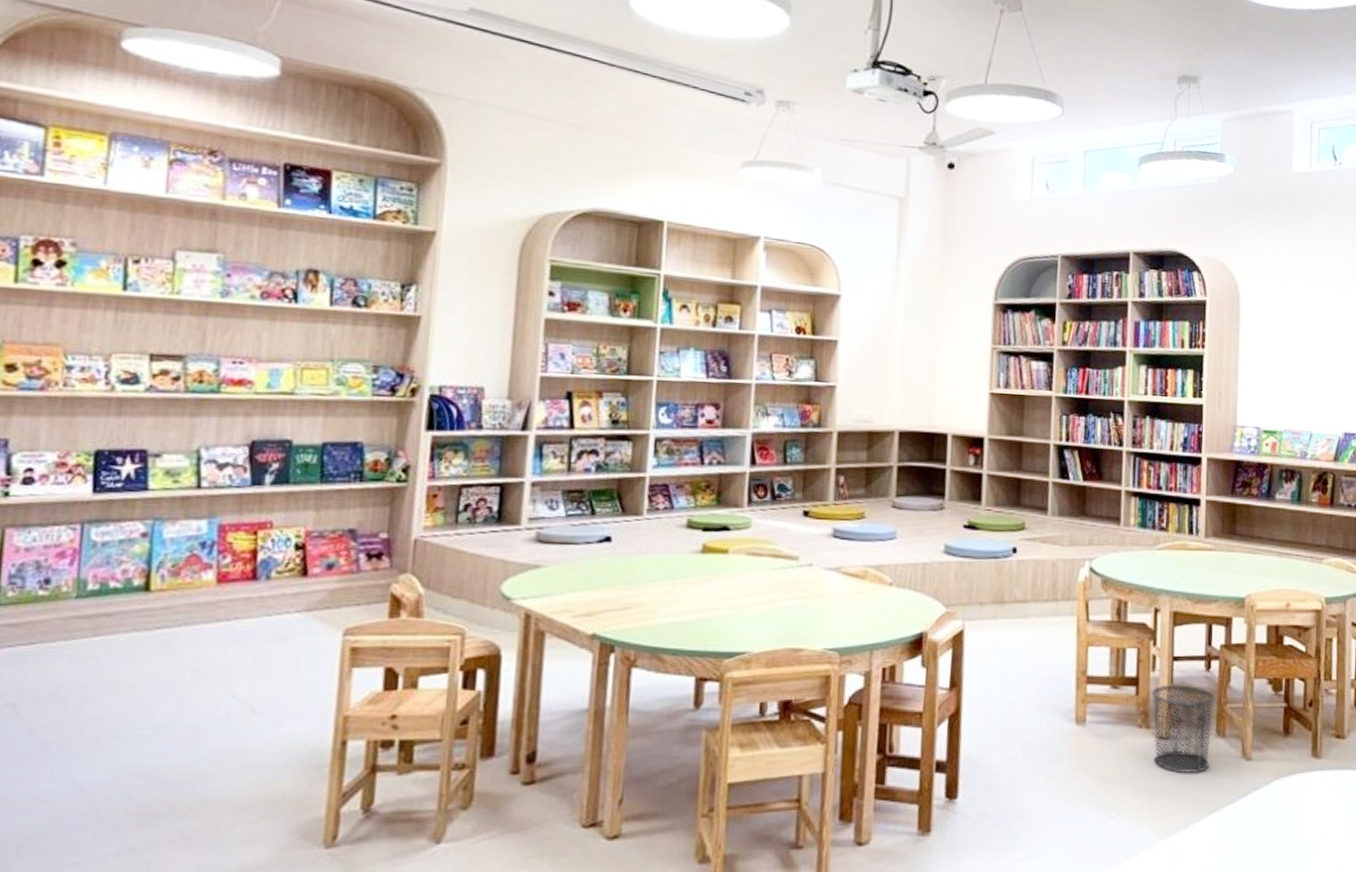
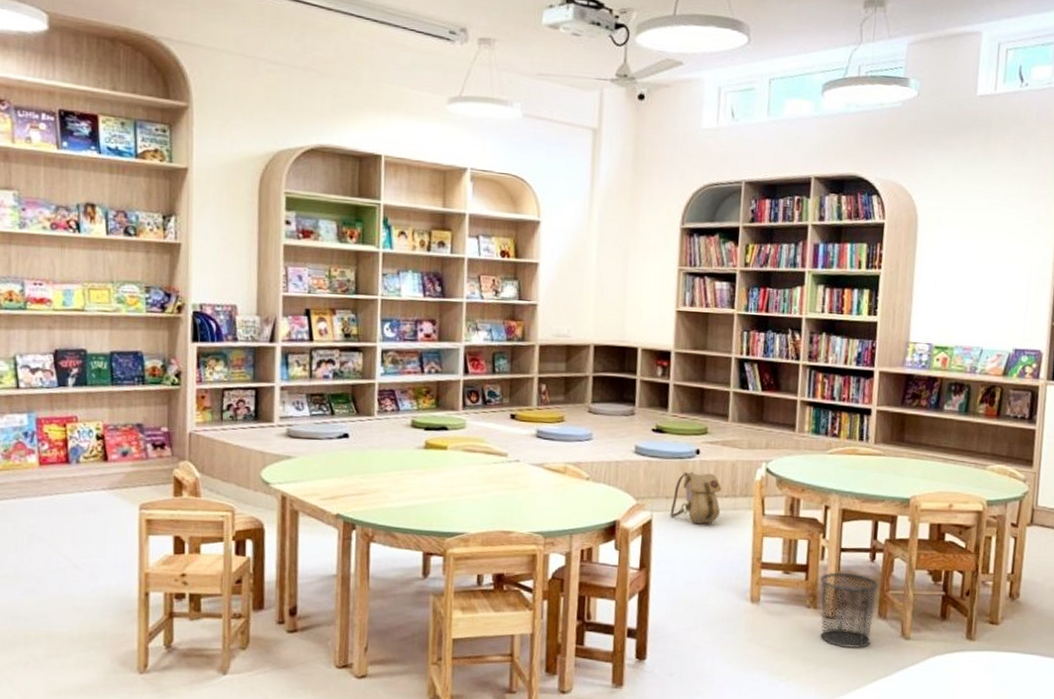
backpack: none [984,573,1042,633] -> present [670,472,722,524]

